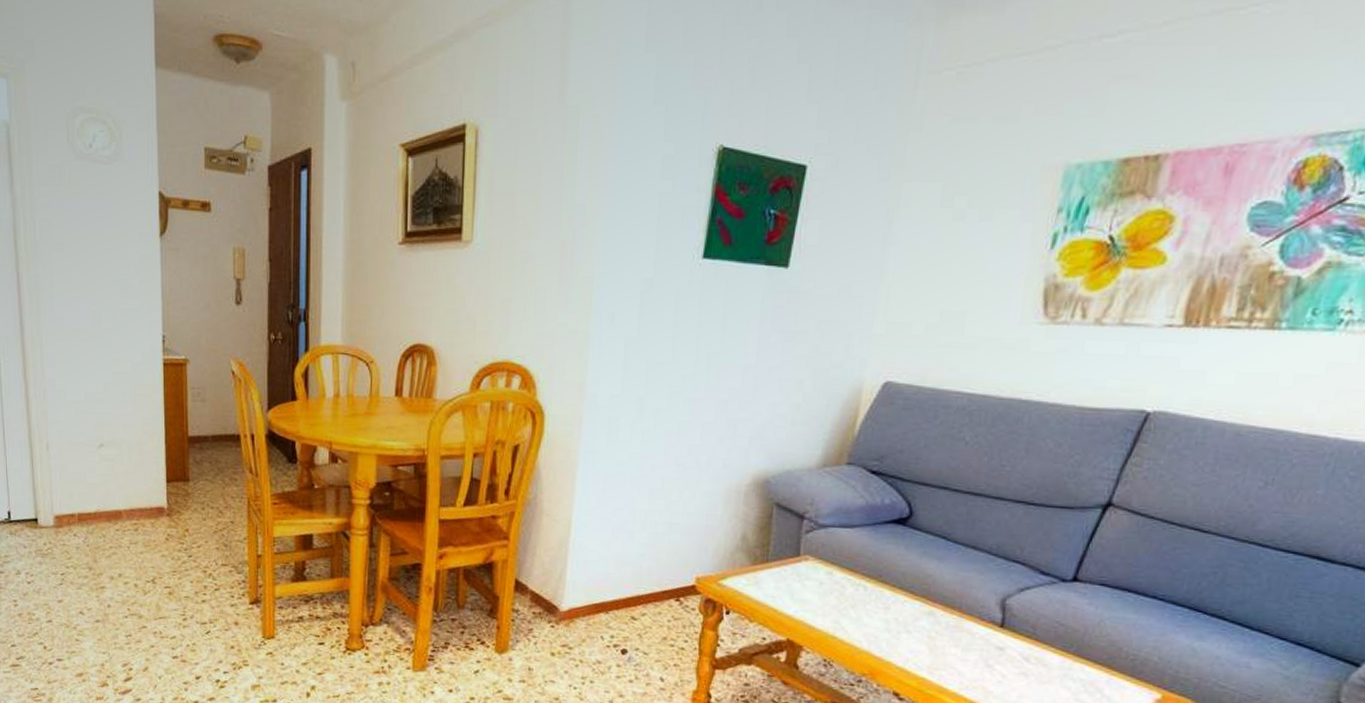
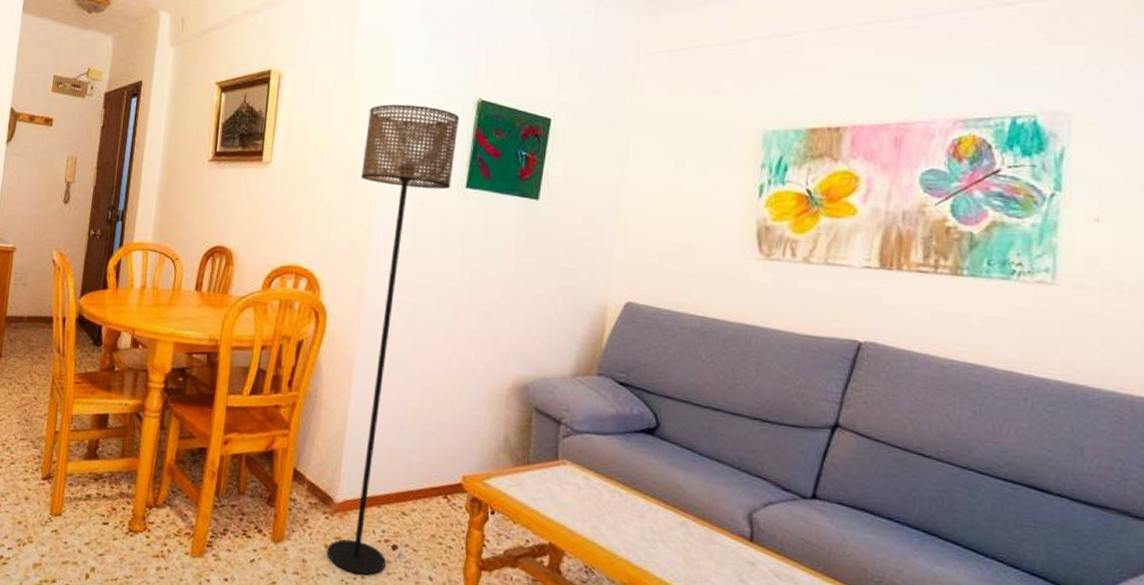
floor lamp: none [553,158,696,680] -> present [327,104,460,575]

